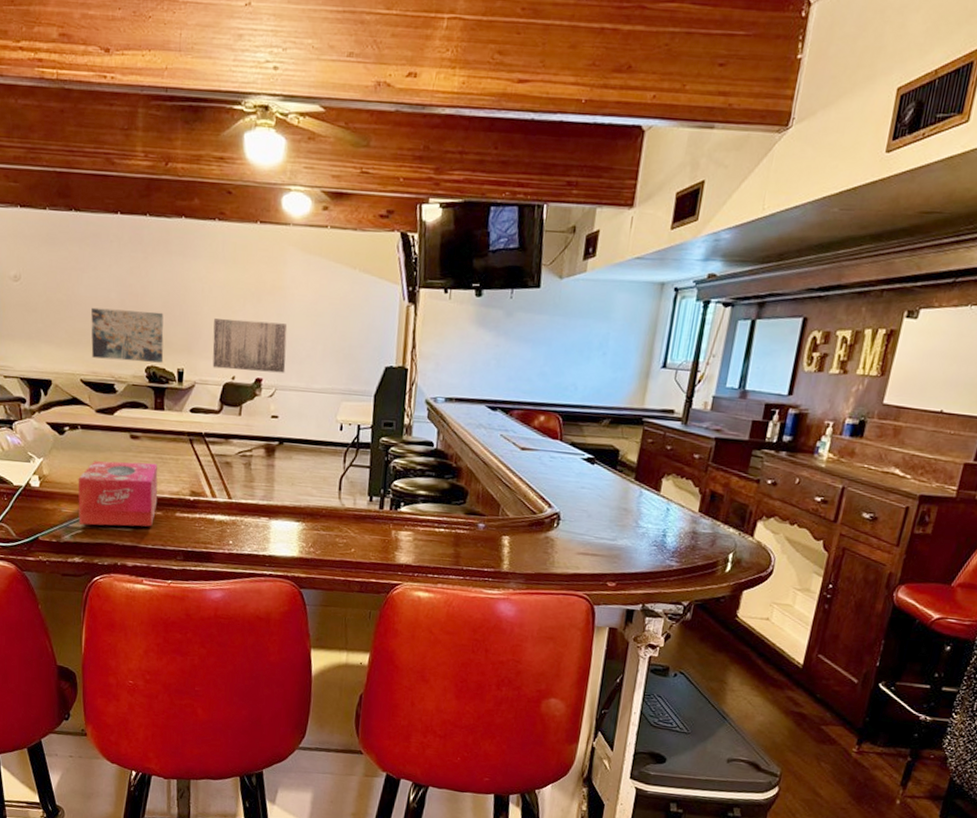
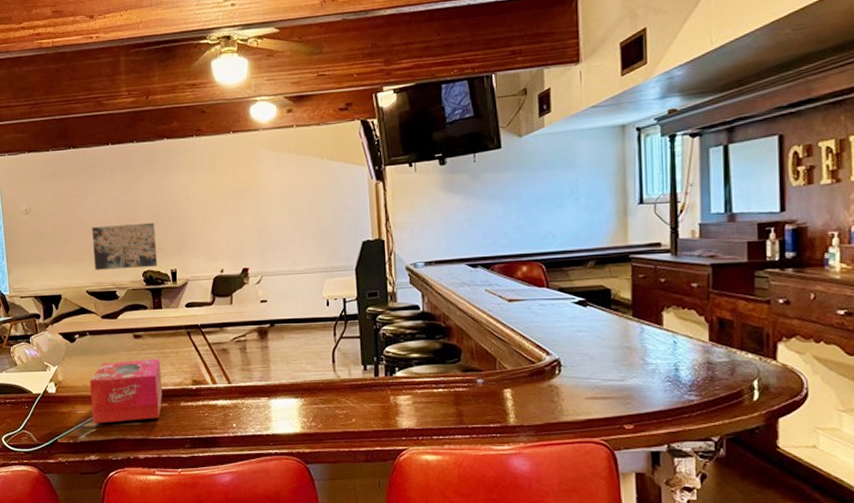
wall art: present [212,318,287,373] -> none [200,216,269,264]

